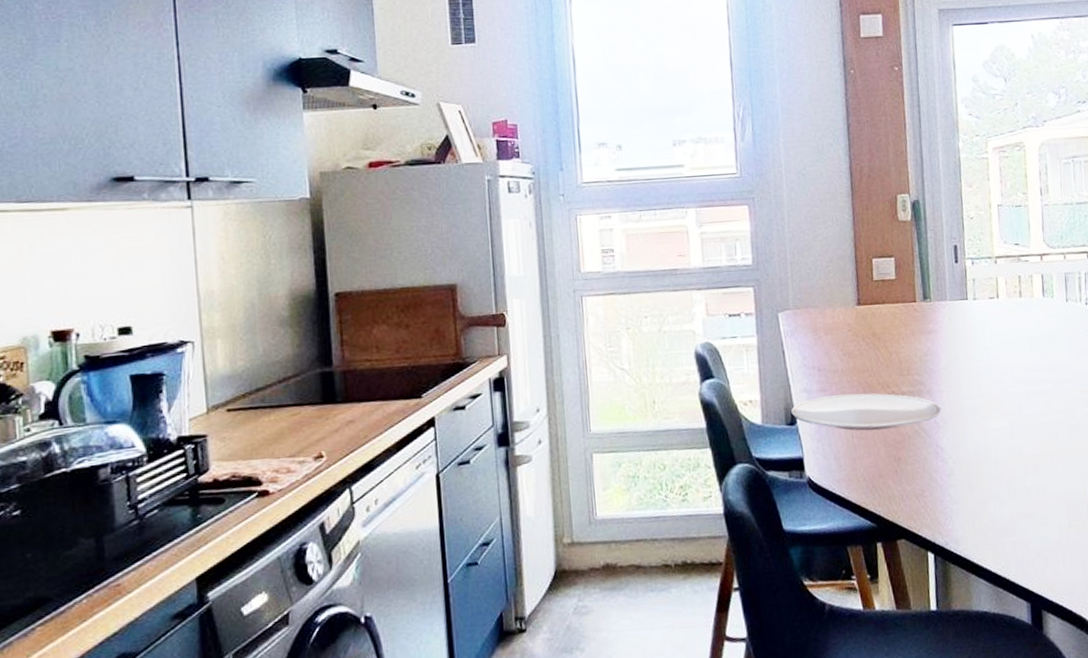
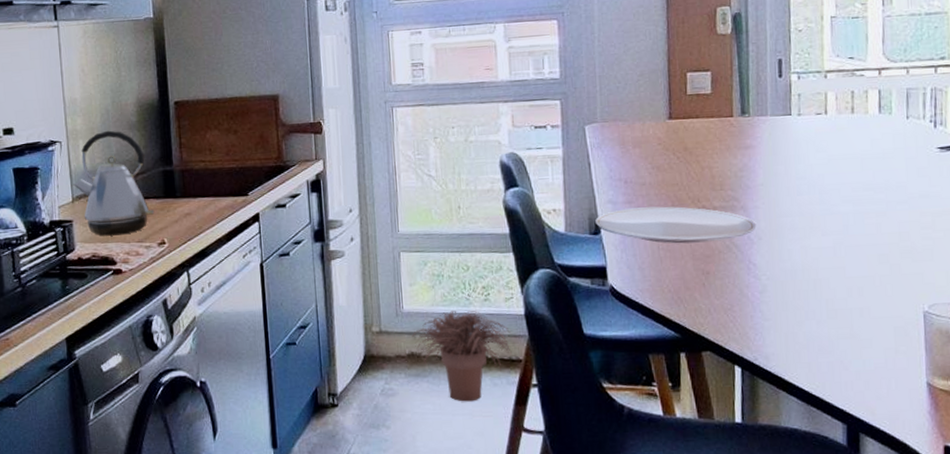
kettle: none [208,327,311,452] -> present [73,130,155,236]
potted plant: none [606,513,711,614] -> present [412,310,511,402]

